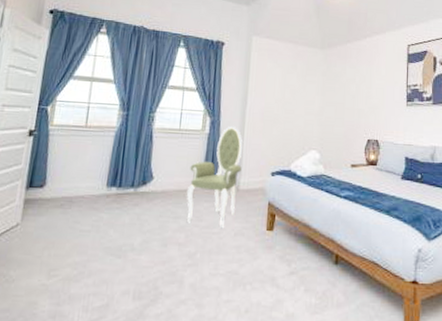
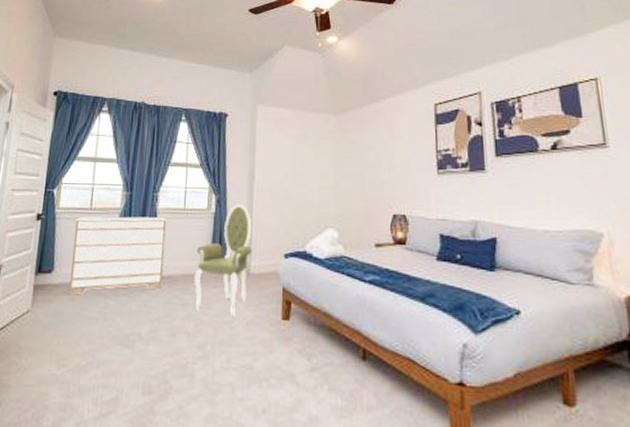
dresser: none [60,133,162,209] -> present [68,216,167,295]

